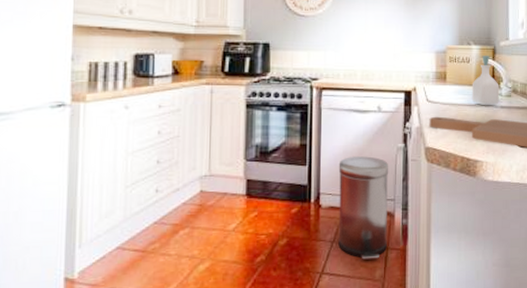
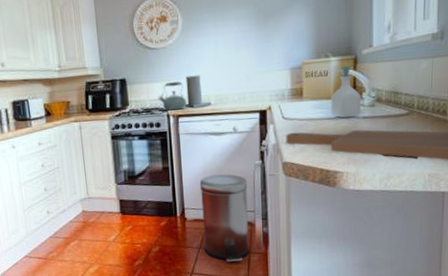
kettle: none [302,52,333,82] -> present [158,81,187,111]
paper towel: none [330,47,358,82] -> present [185,75,212,108]

